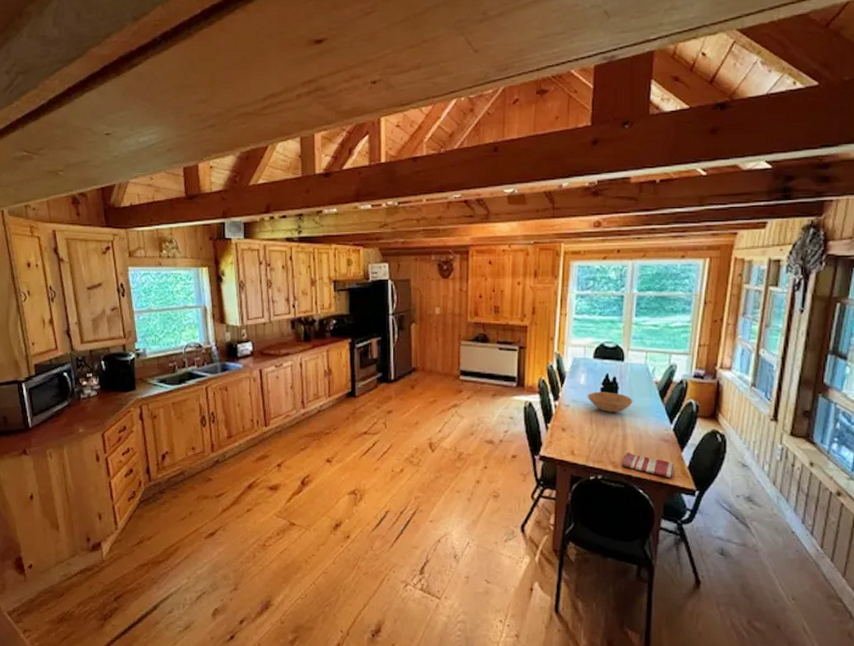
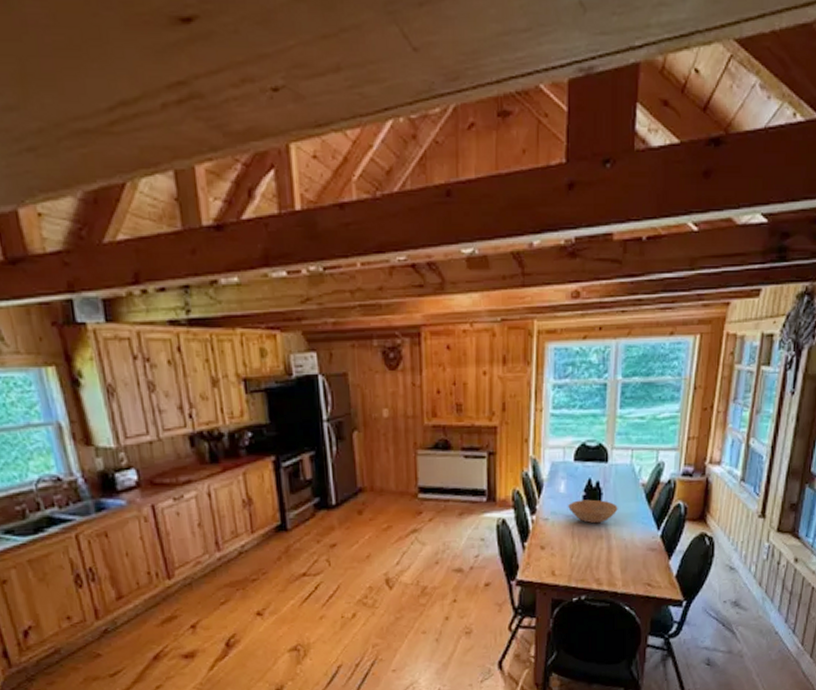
dish towel: present [621,452,675,478] -> none [606,566,662,591]

